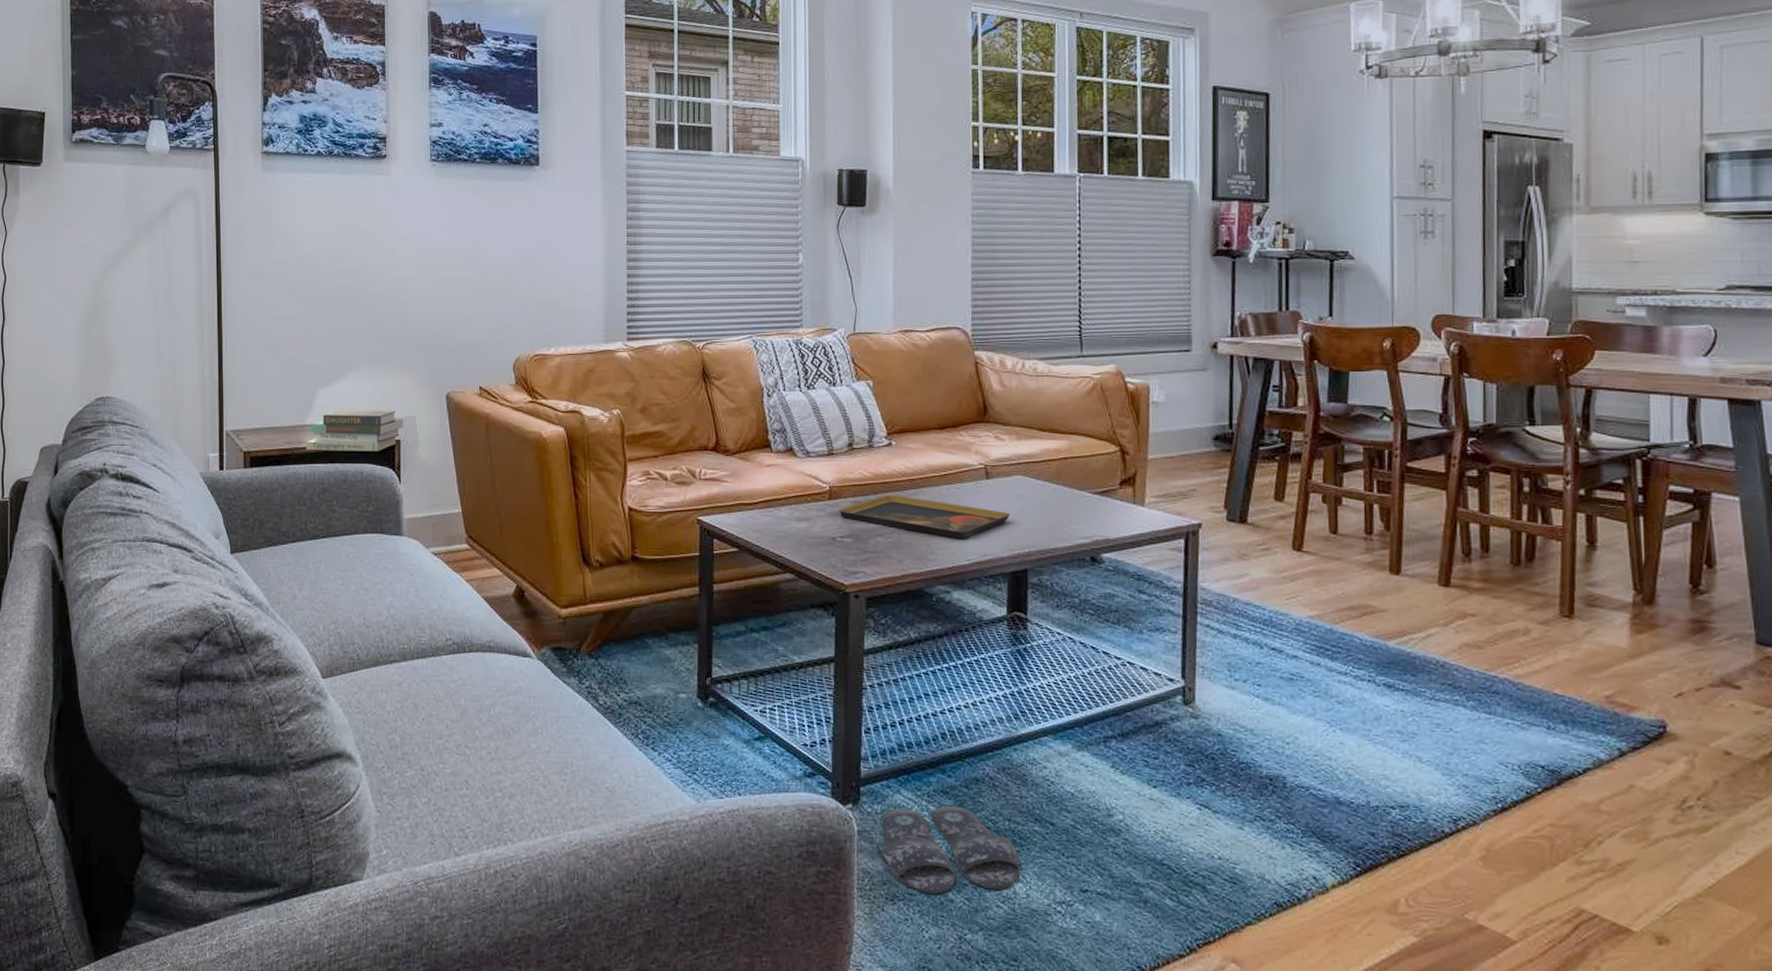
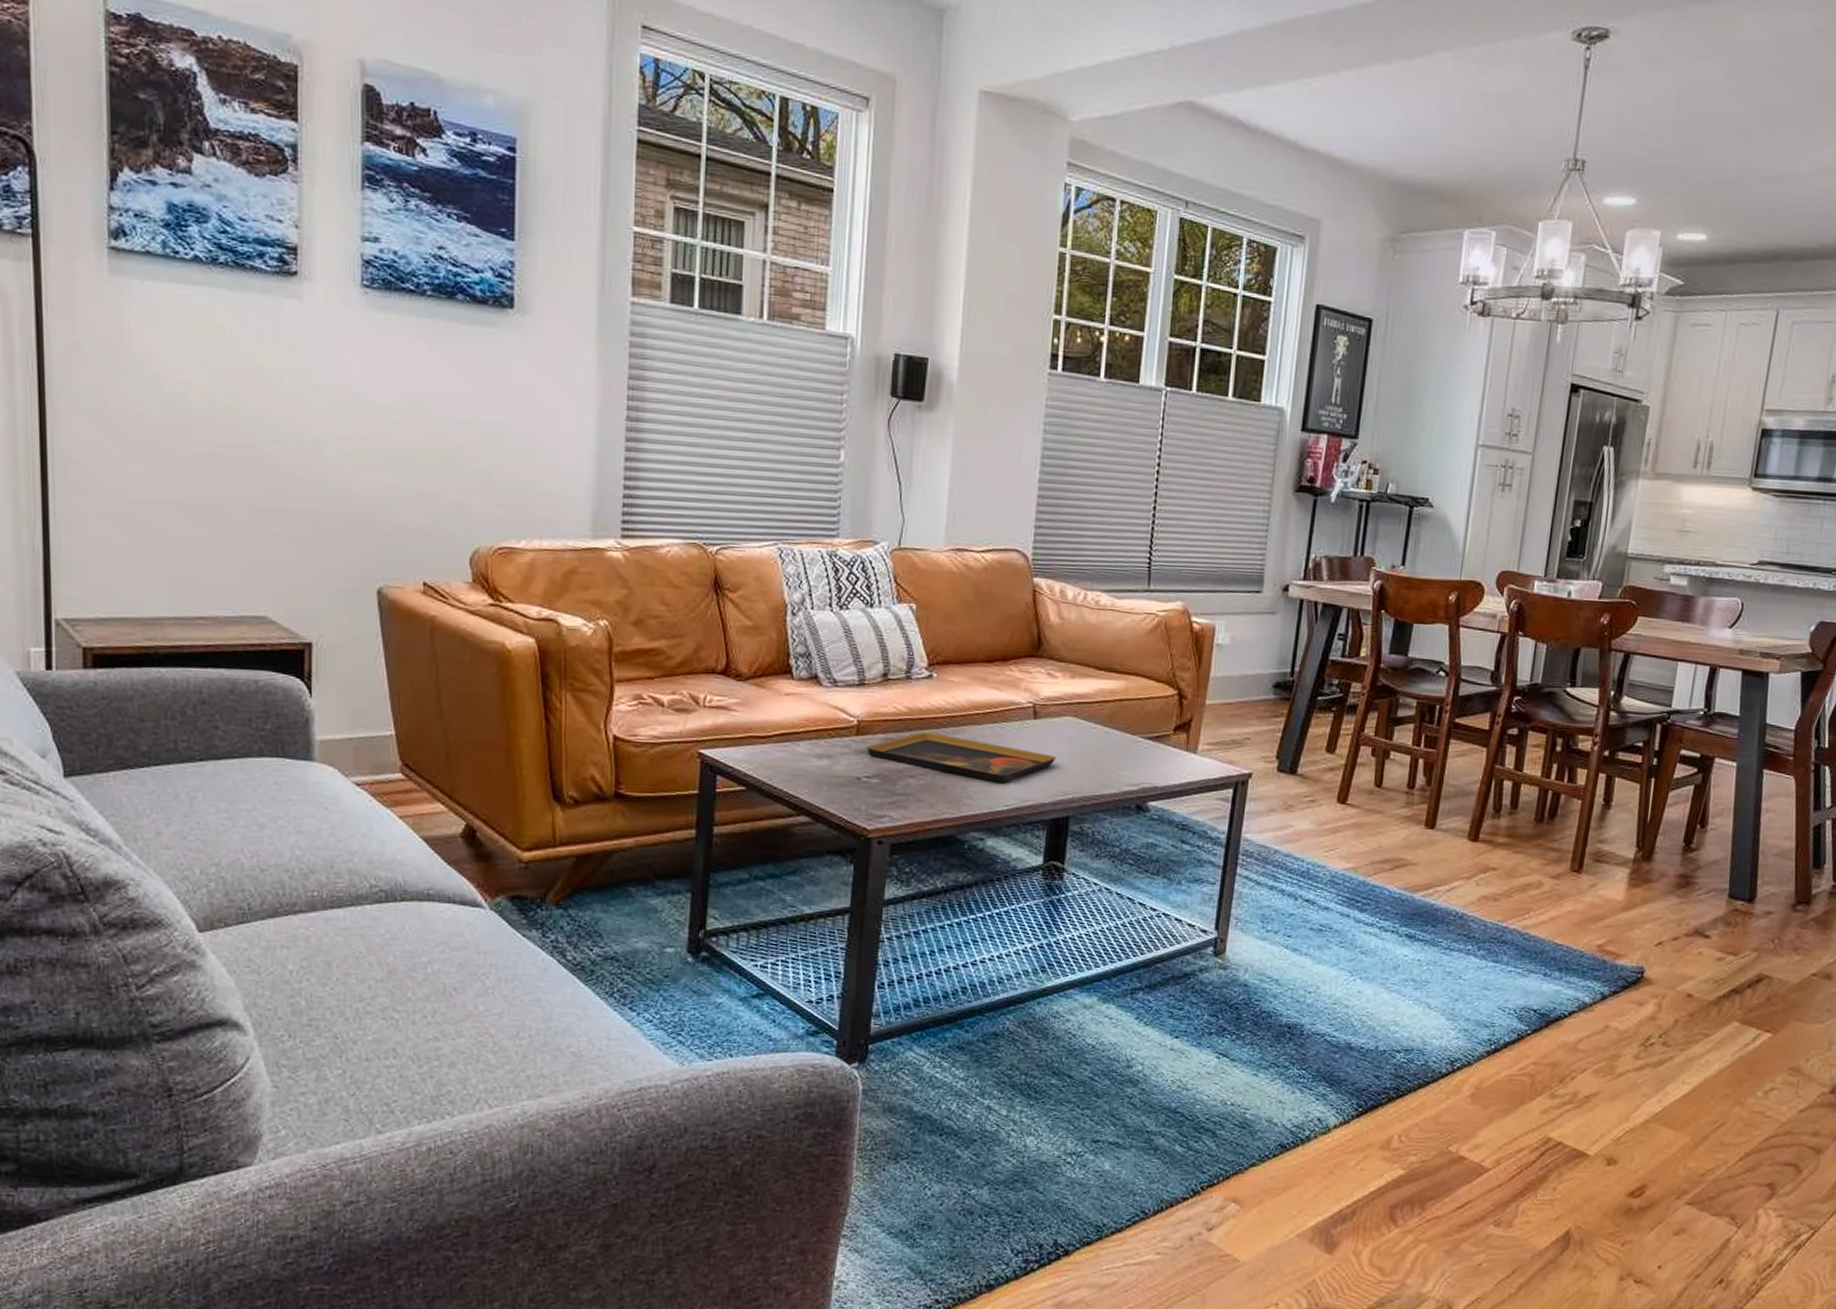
books: present [306,410,404,452] -> none [176,600,318,656]
slippers: present [880,805,1020,895] -> none [886,1061,1033,1151]

